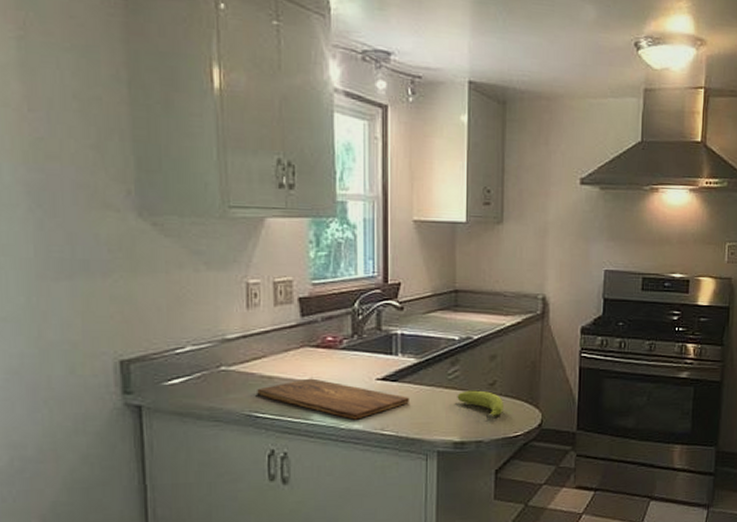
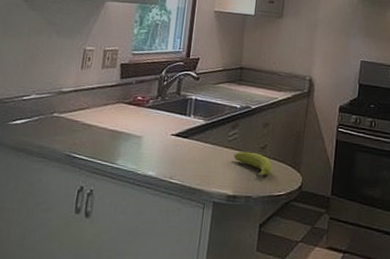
cutting board: present [257,378,409,420] -> none [78,129,195,168]

